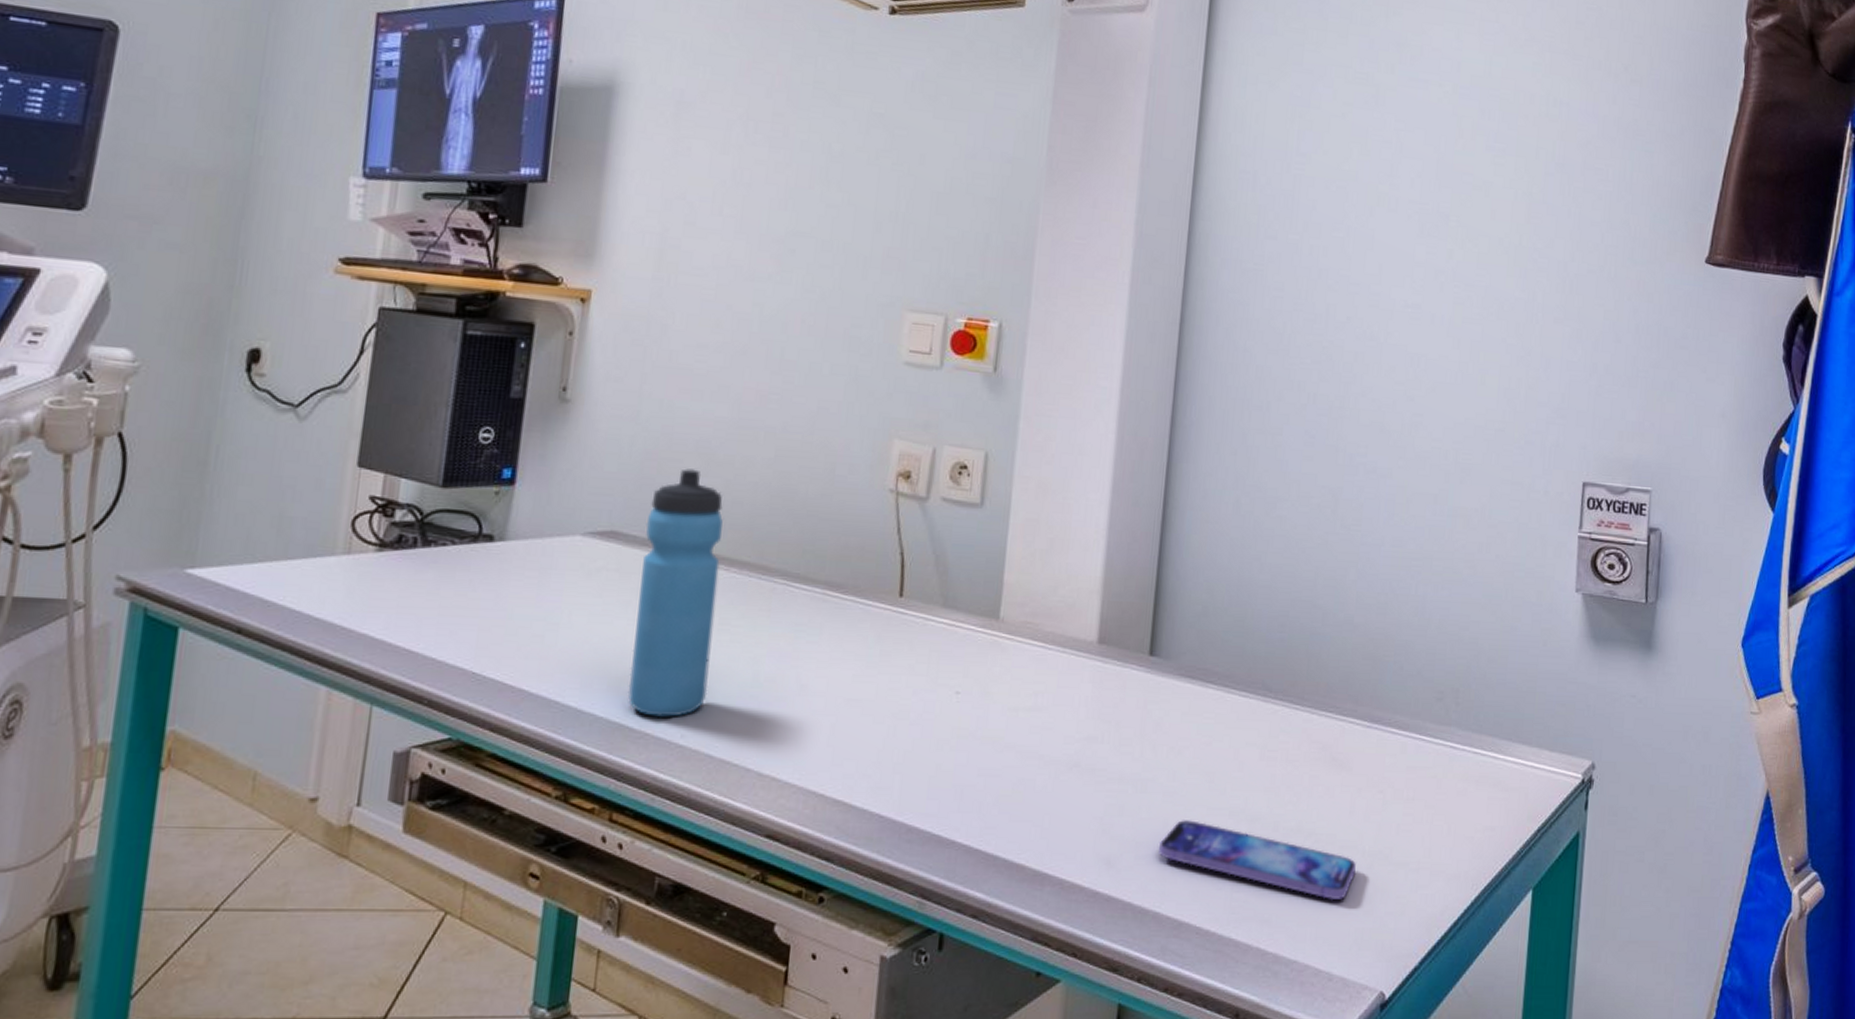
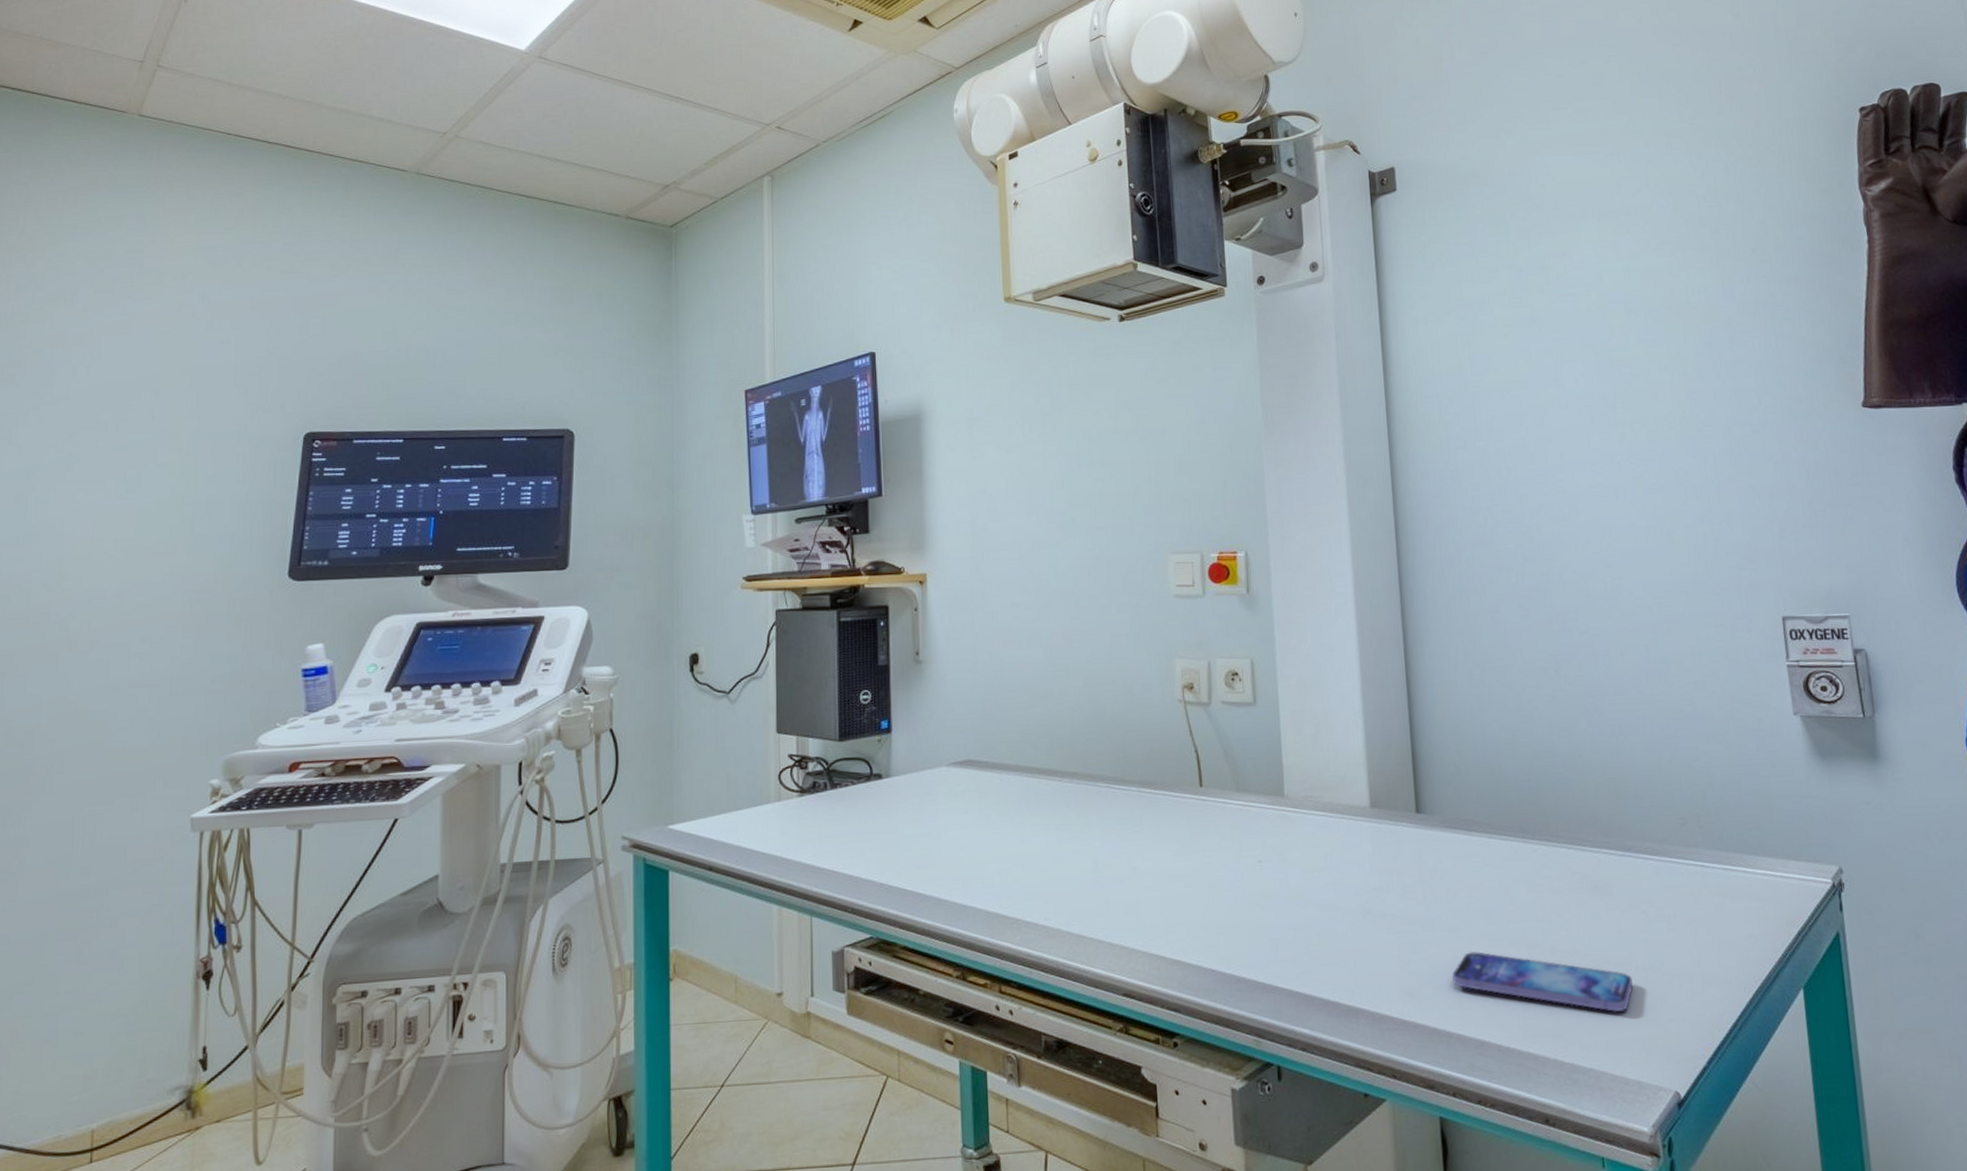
water bottle: present [627,469,723,717] -> none [993,703,1060,905]

